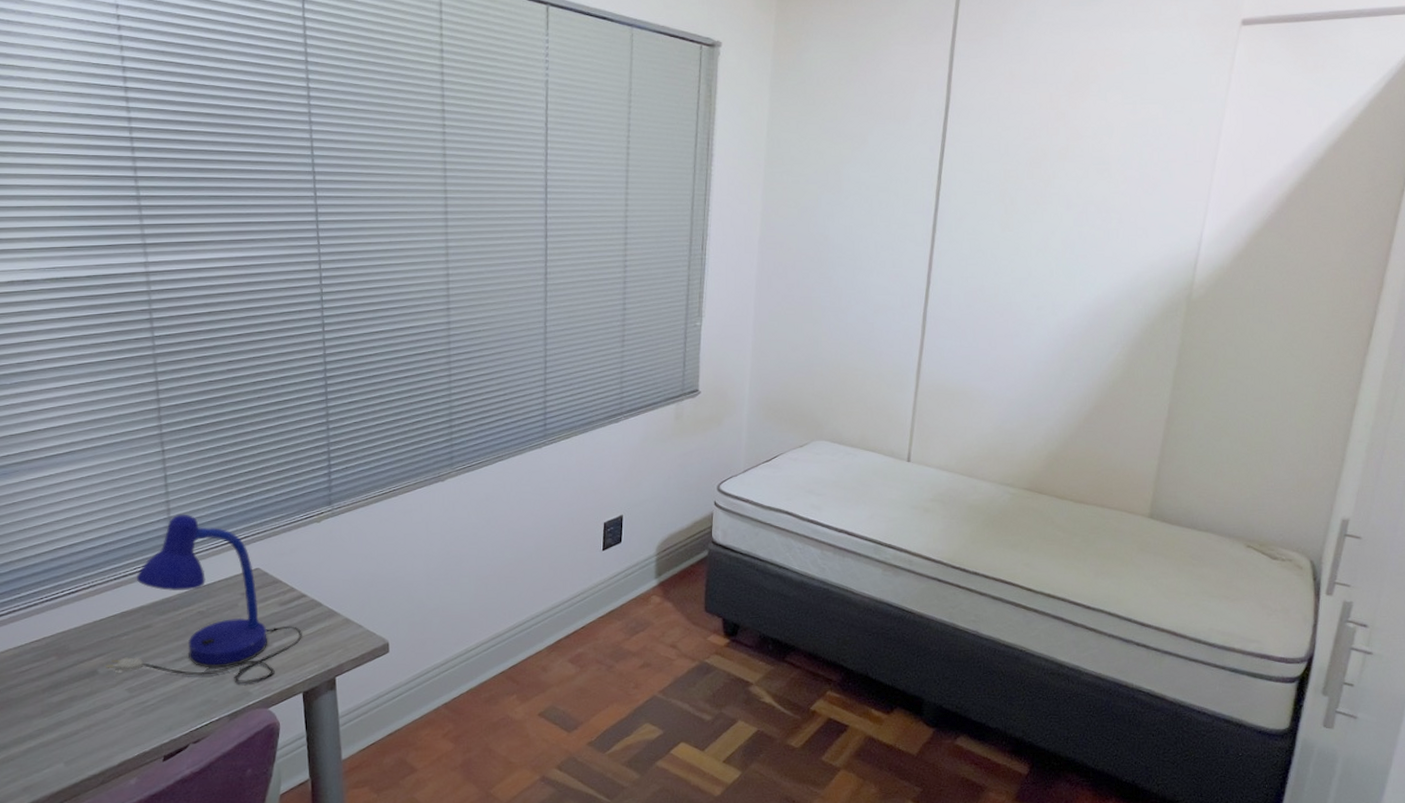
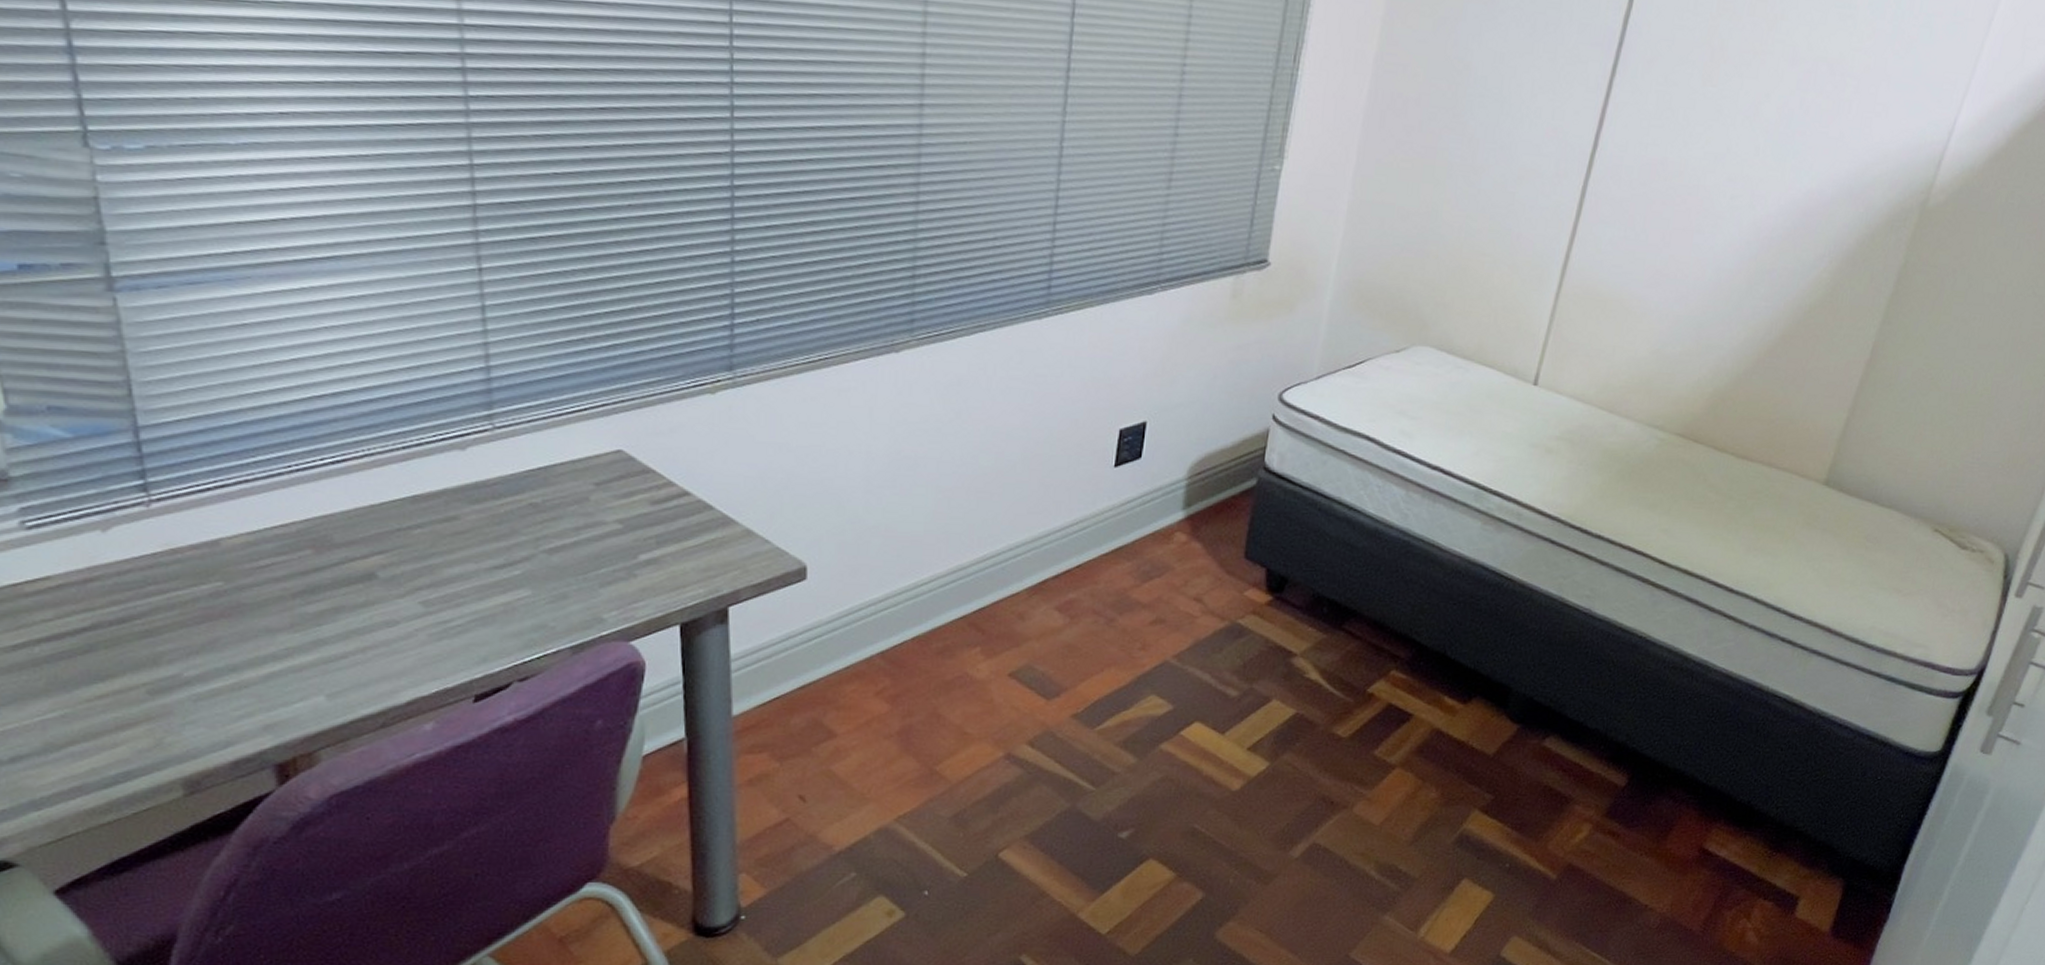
desk lamp: present [106,514,303,685] -> none [389,363,684,608]

